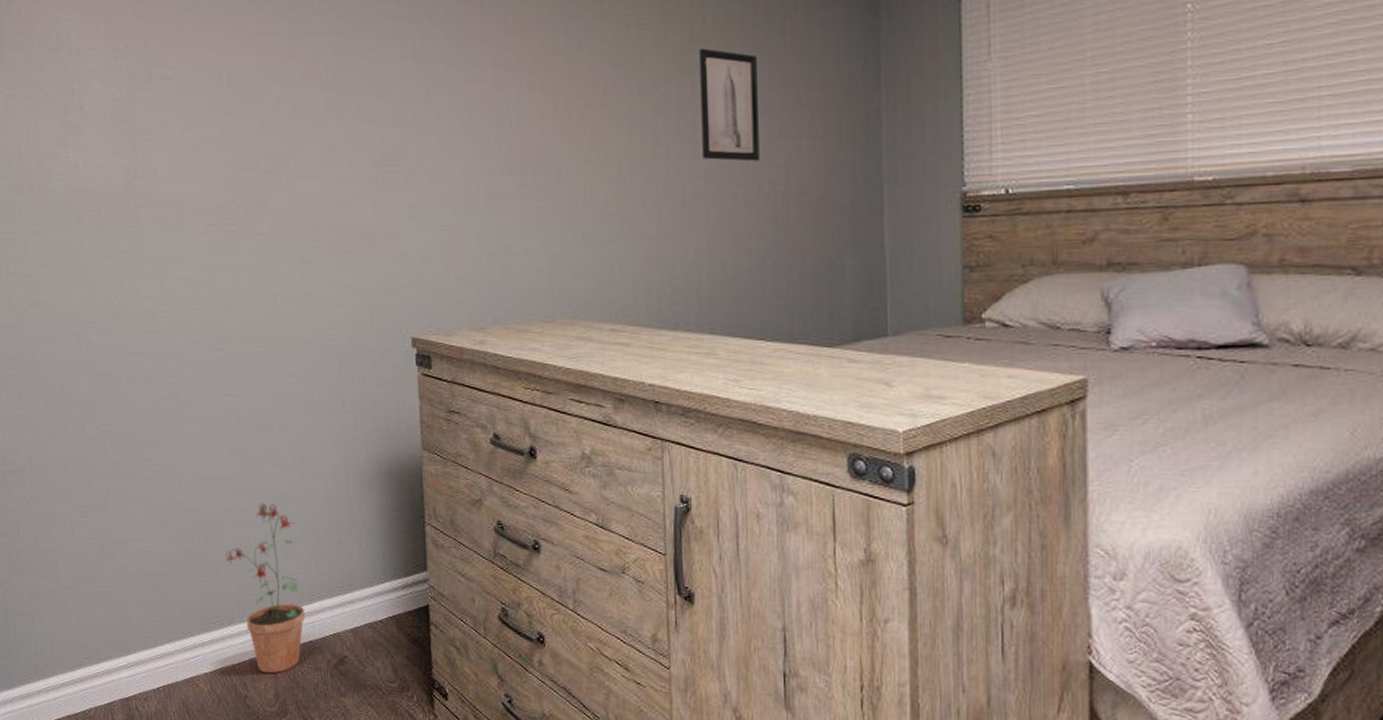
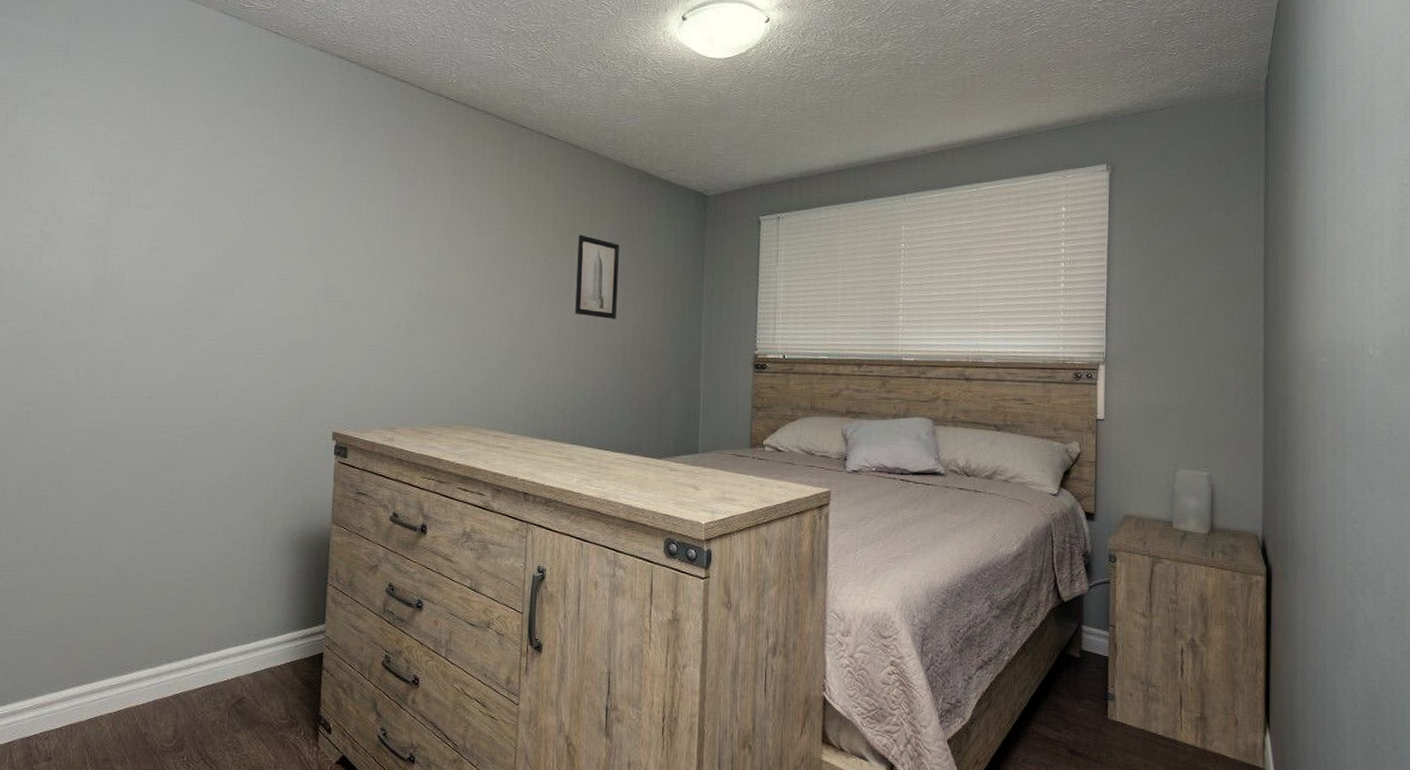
potted plant: present [225,502,306,674] -> none [142,563,212,713]

